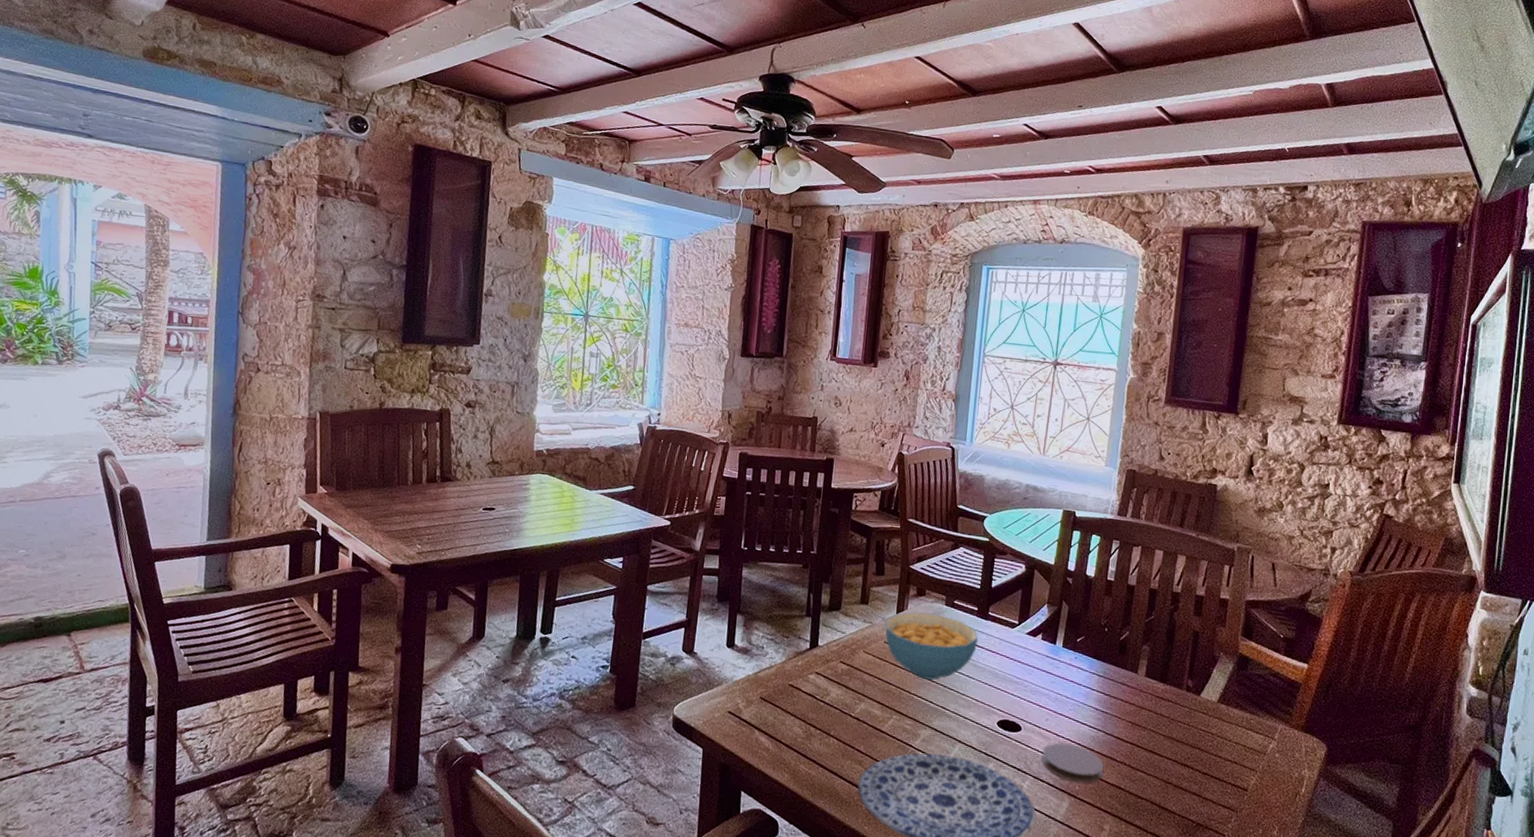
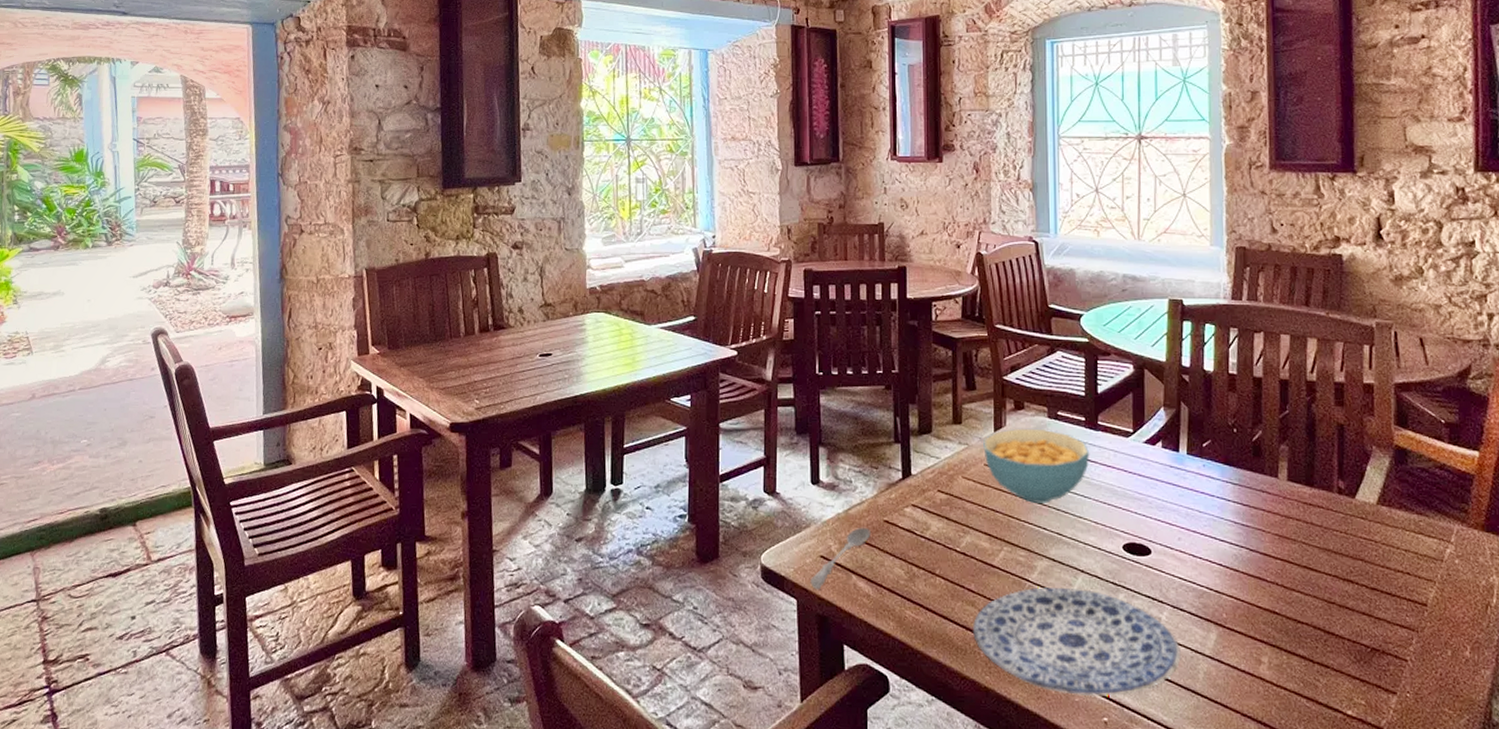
soupspoon: none [715,688,776,742] -> present [809,527,871,590]
coaster: present [1042,742,1104,784] -> none [1179,564,1253,610]

